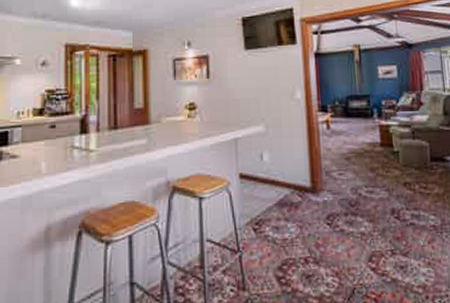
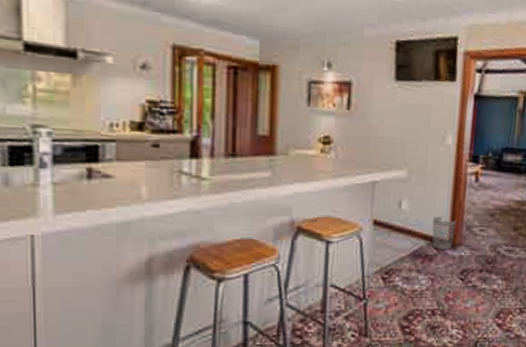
wastebasket: none [293,165,315,196] -> present [432,217,456,249]

